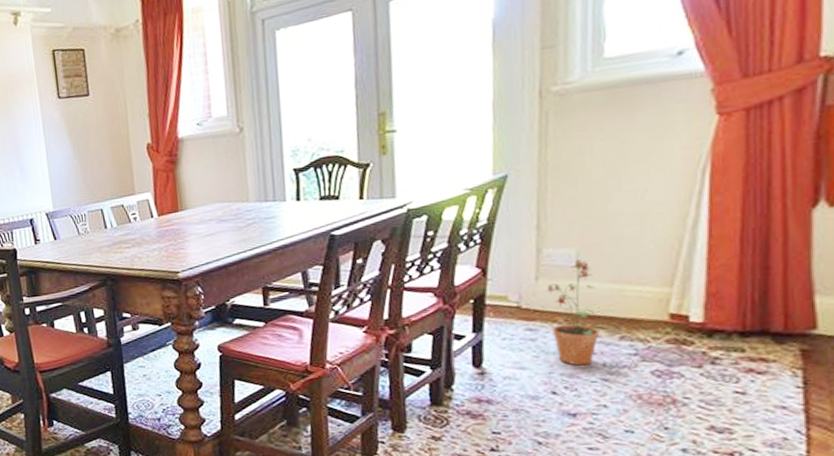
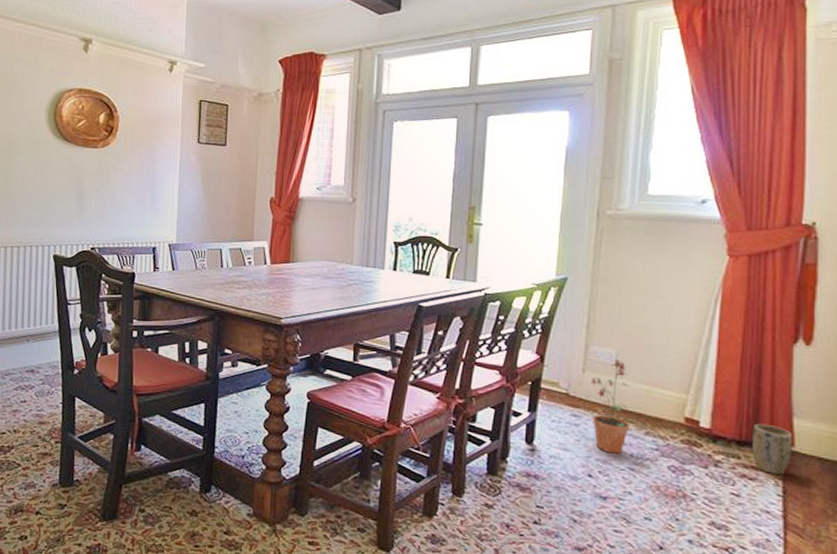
plant pot: none [759,307,815,364] -> present [751,423,793,475]

